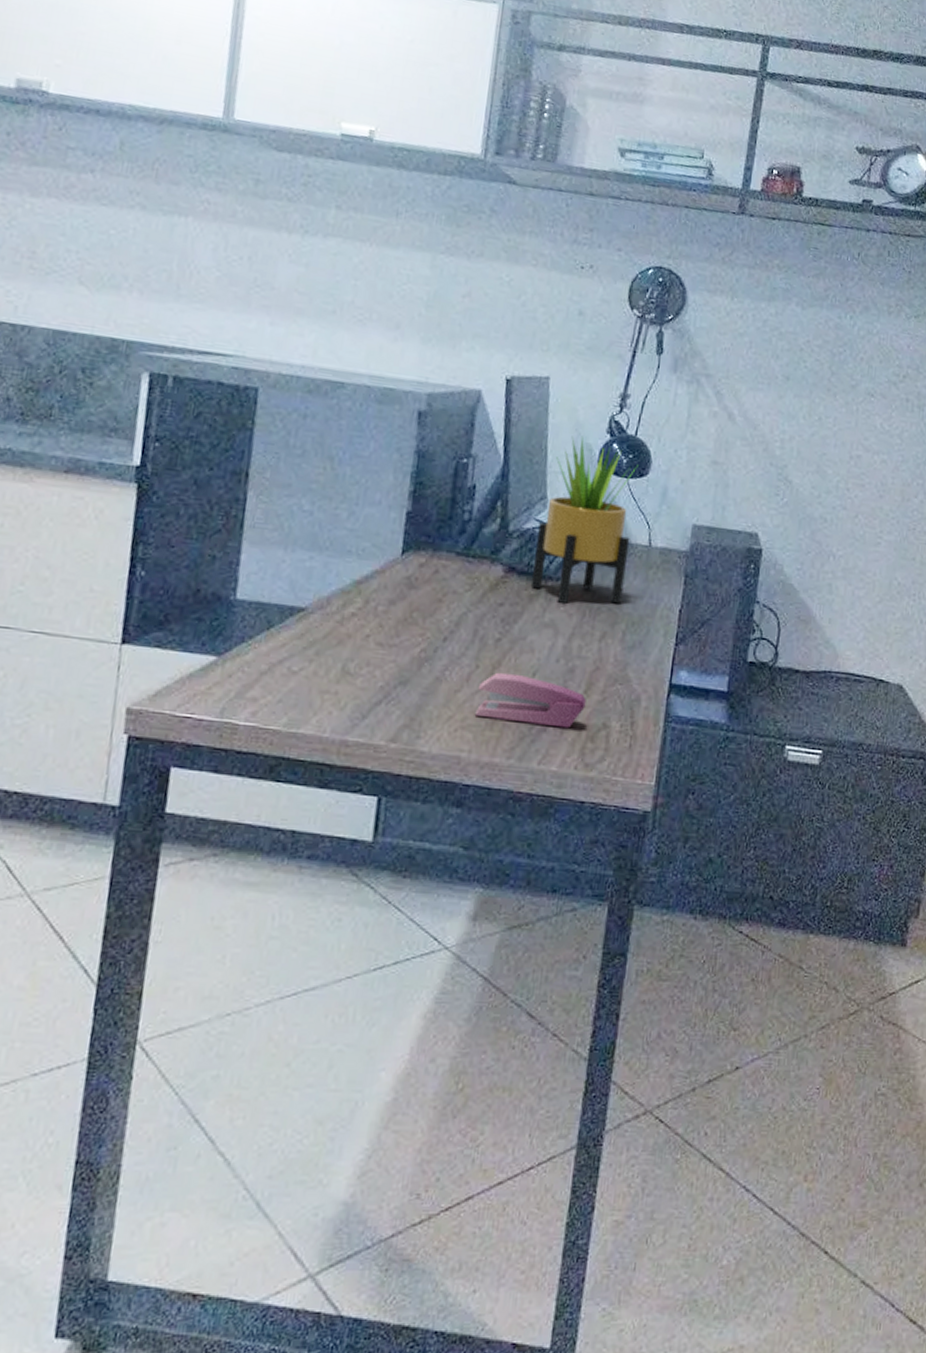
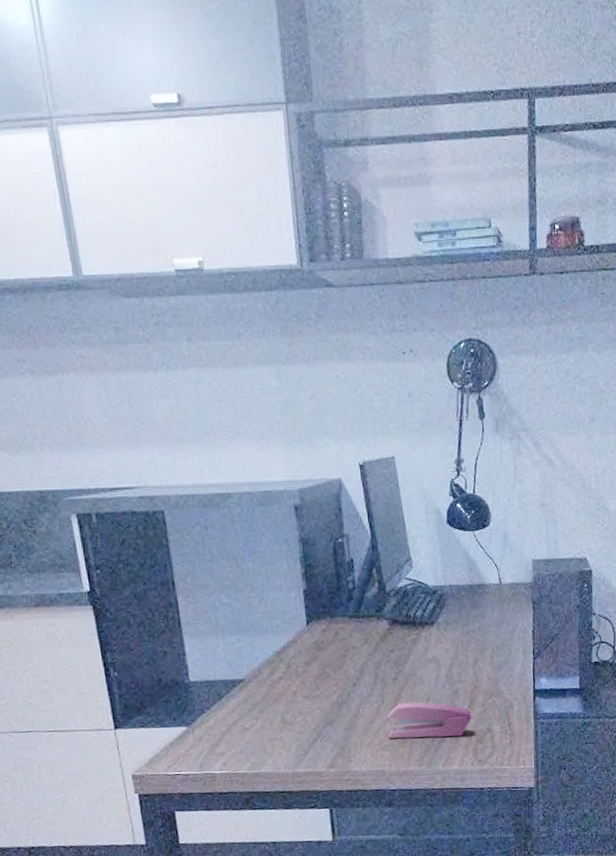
potted plant: present [530,436,638,604] -> none [409,503,486,642]

